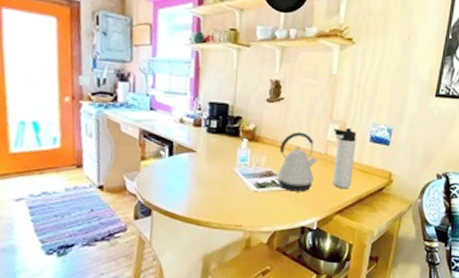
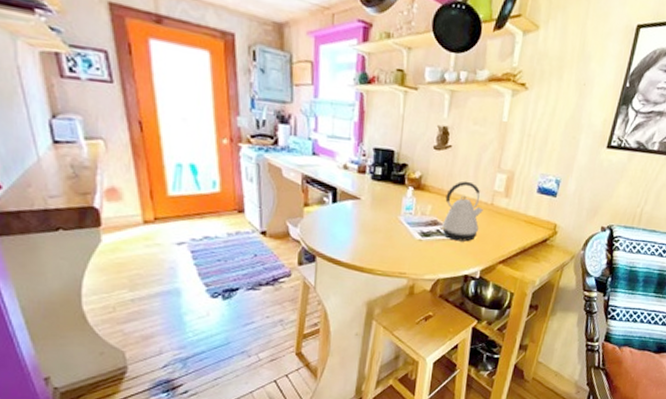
thermos bottle: present [332,127,357,189] -> none [497,177,524,240]

